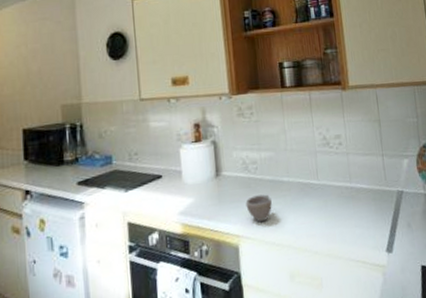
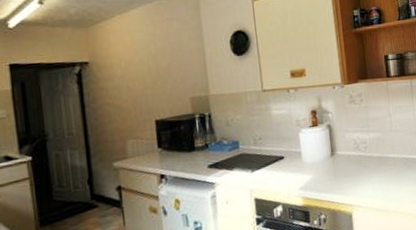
cup: present [245,194,272,223] -> none [357,169,380,193]

